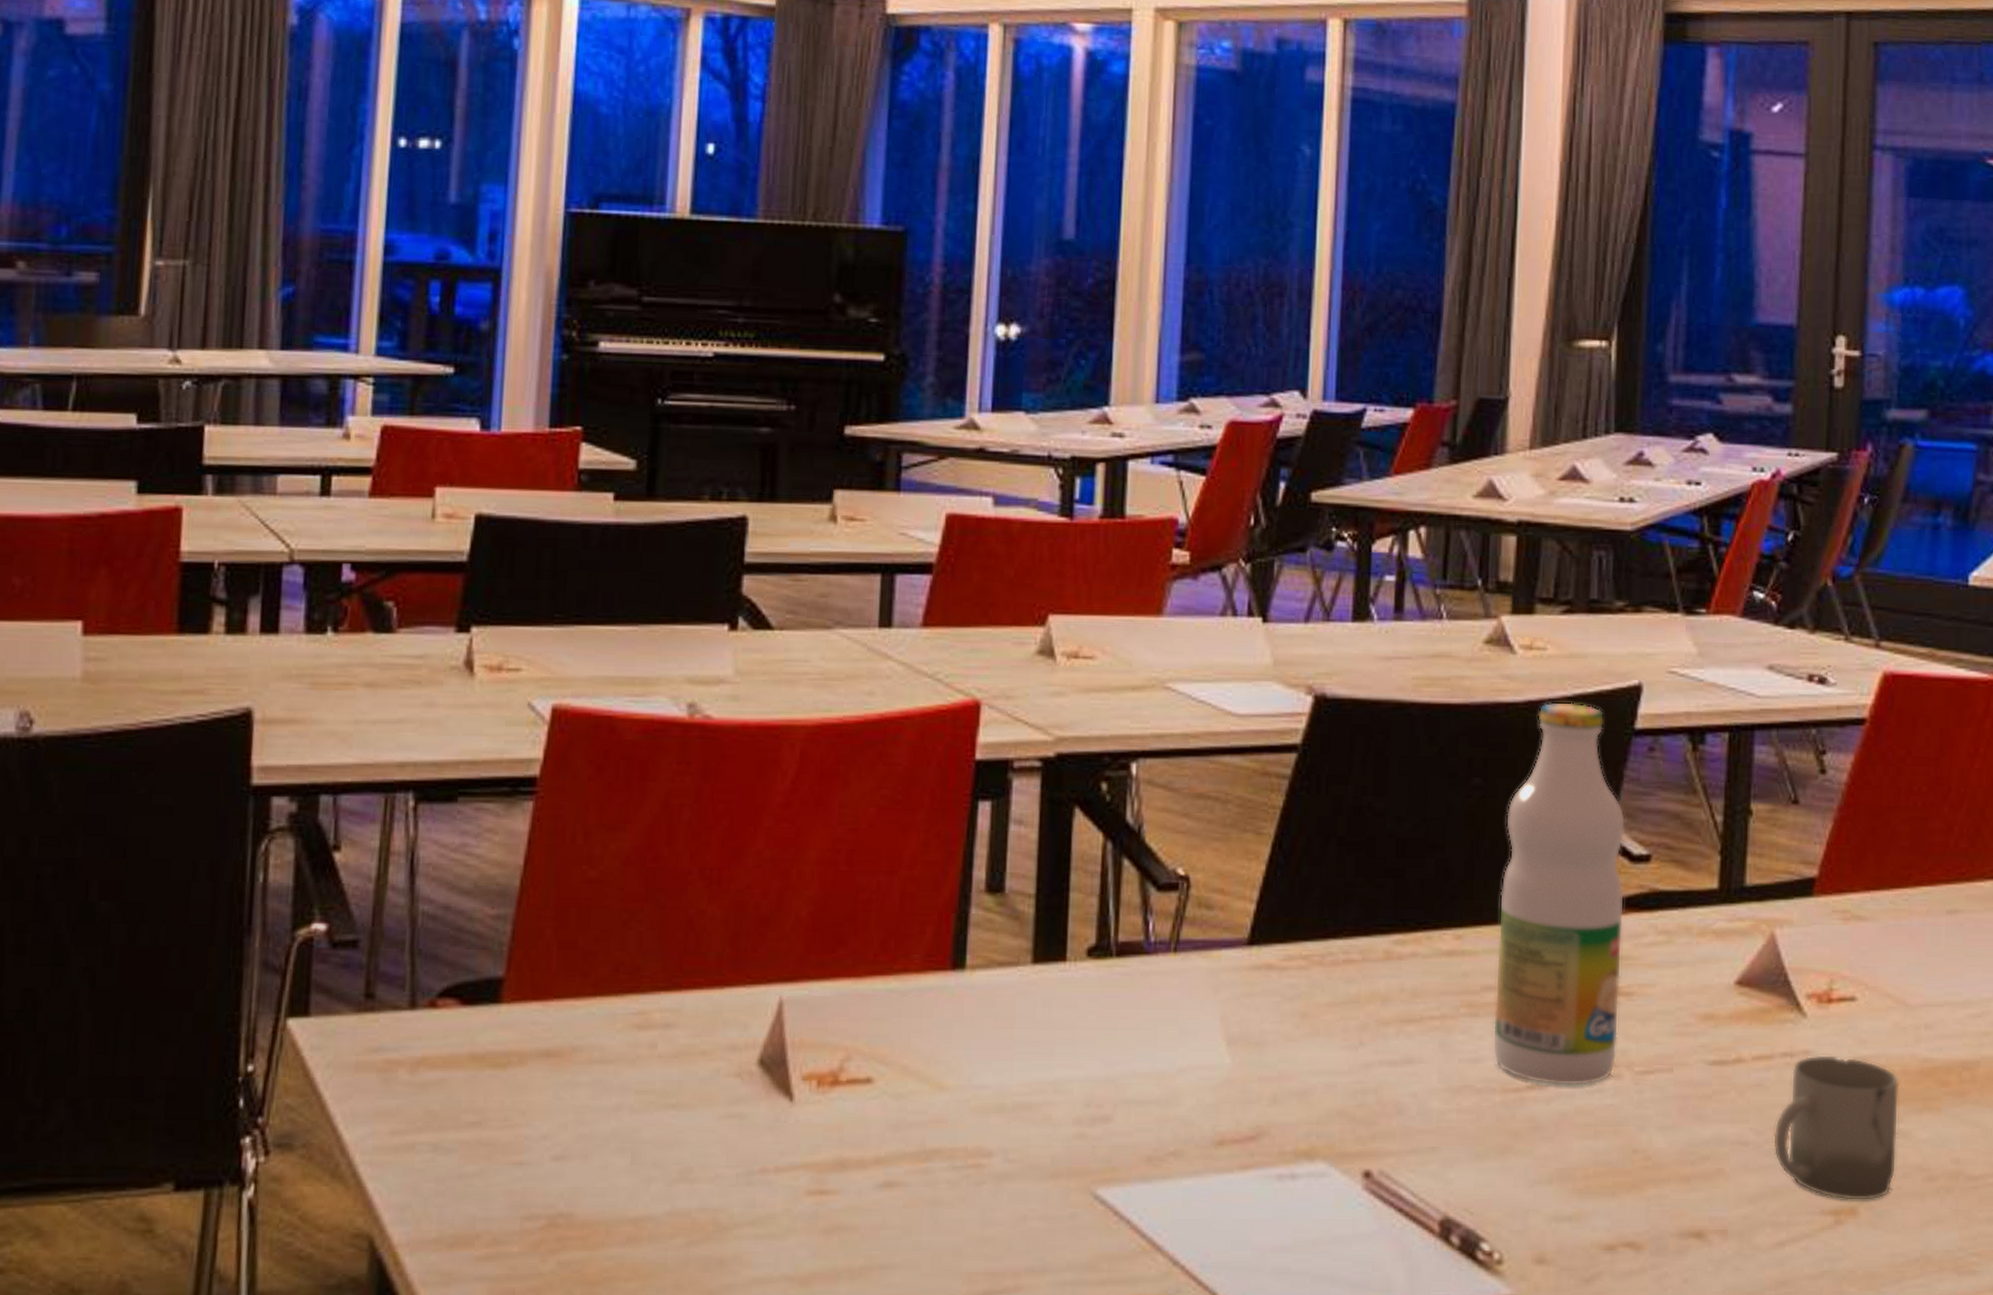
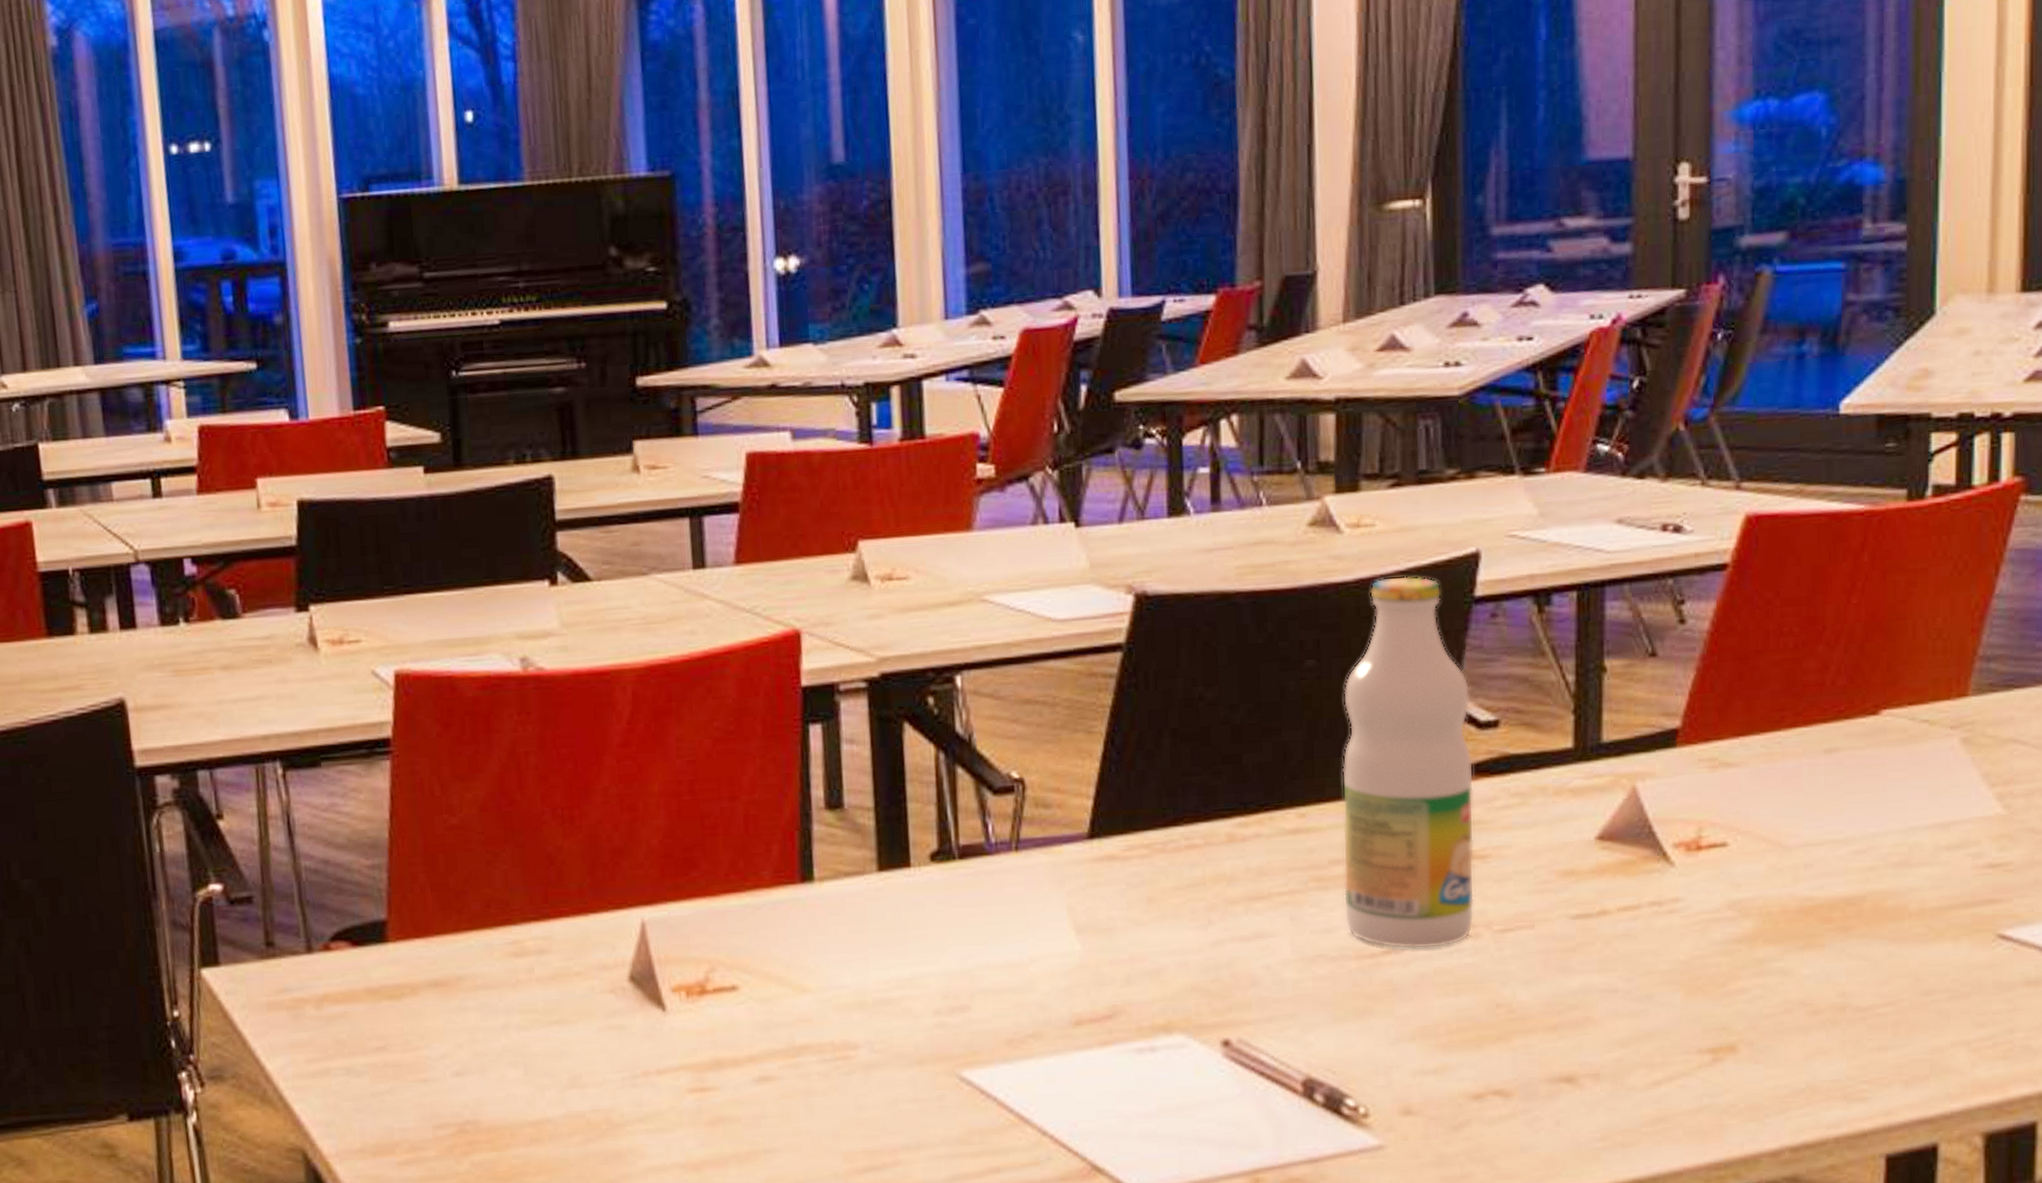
cup: present [1773,1055,1899,1202] -> none [1644,901,1778,1039]

